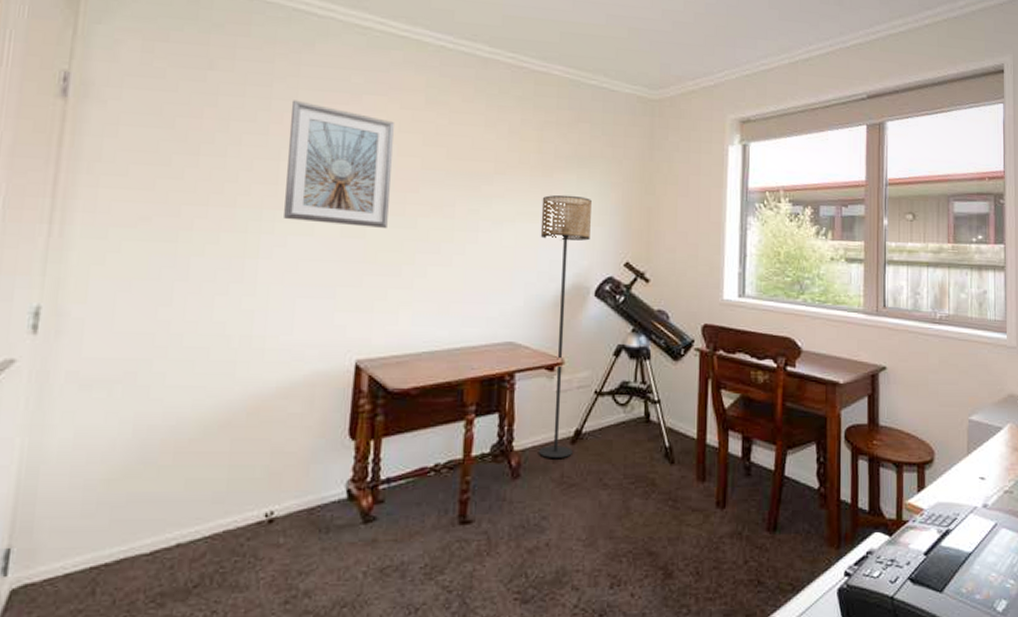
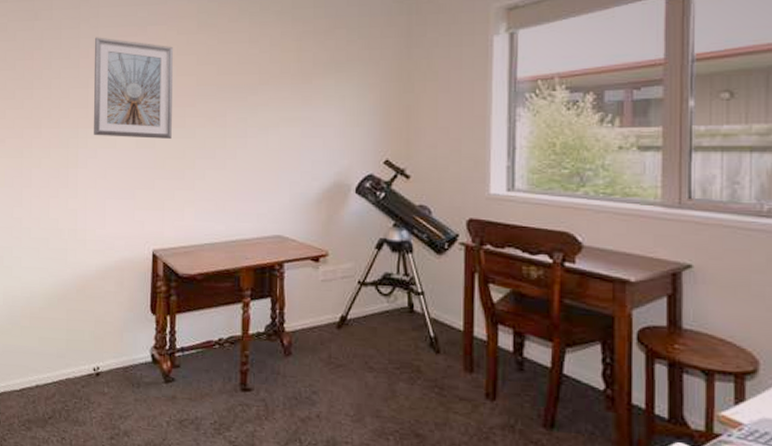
floor lamp: present [539,194,592,458] -> none [302,99,350,341]

